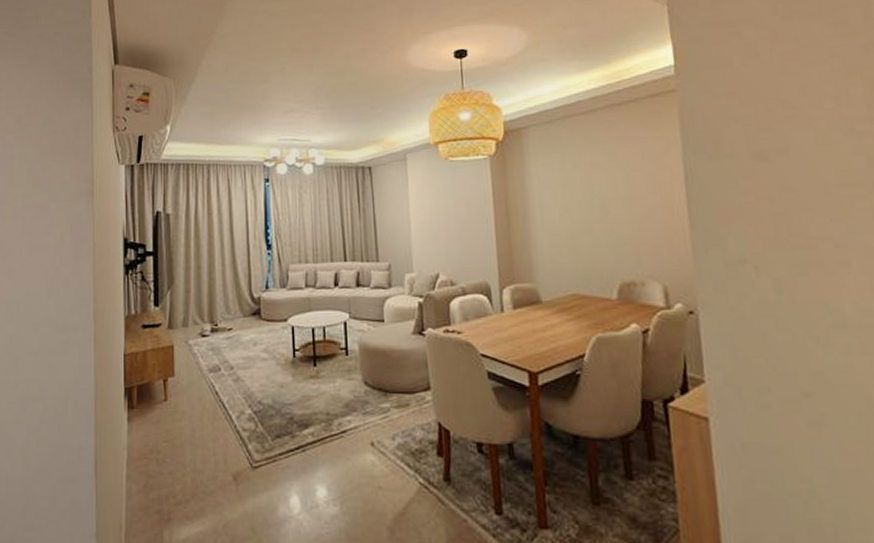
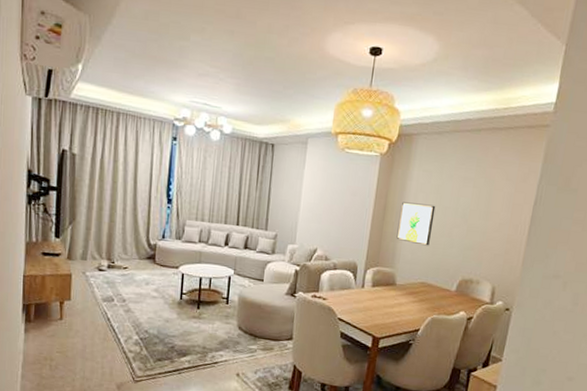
wall art: none [526,201,570,250] -> present [396,202,436,246]

